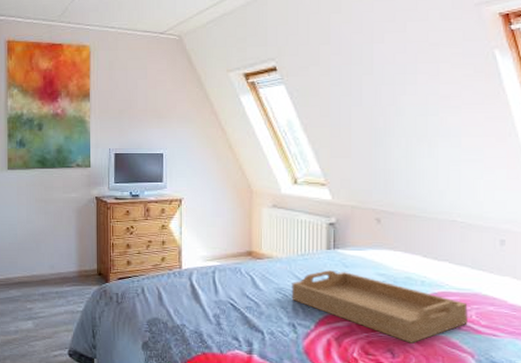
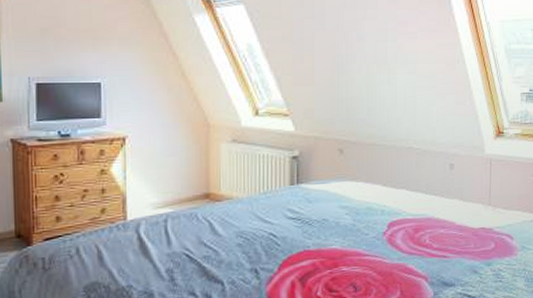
serving tray: present [291,270,468,343] -> none [253,207,422,275]

